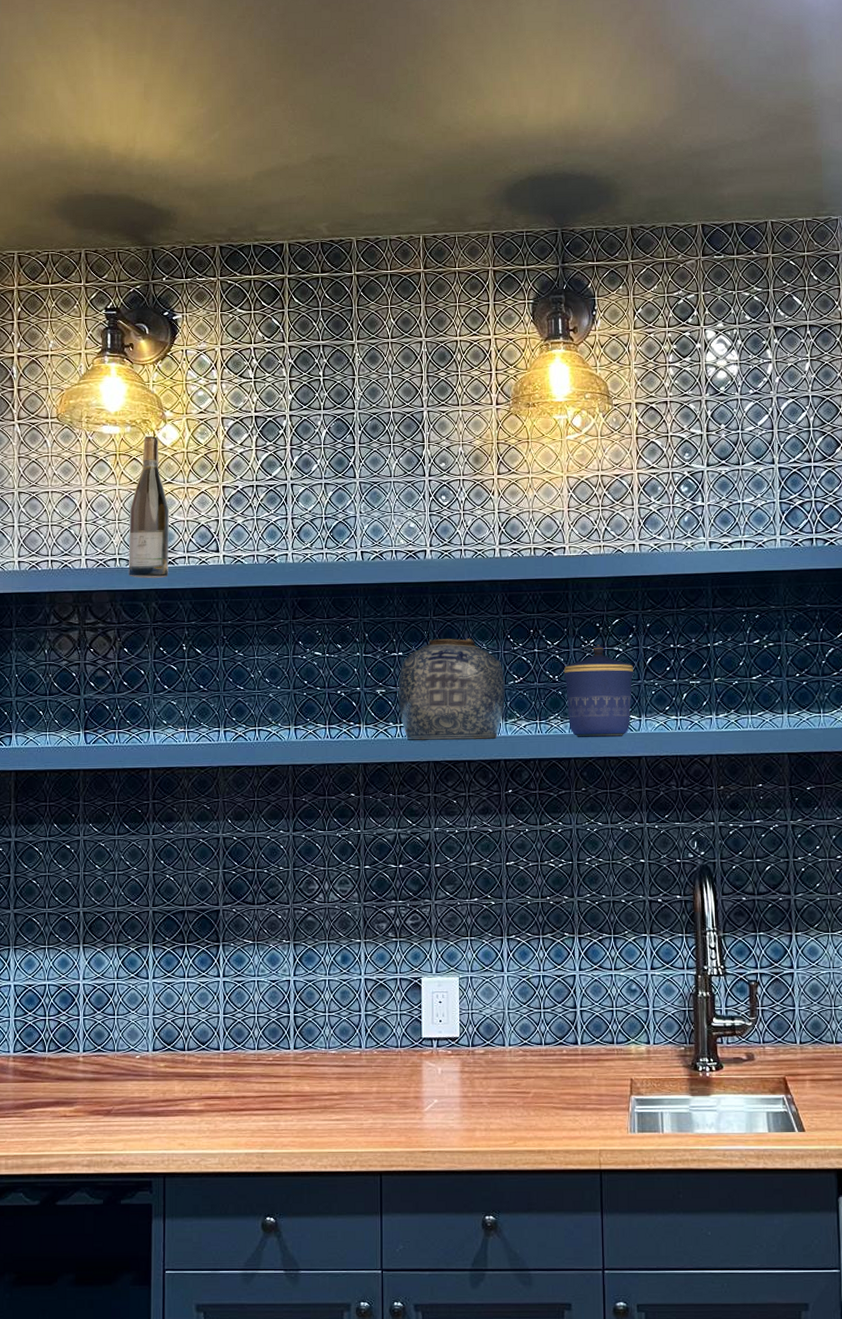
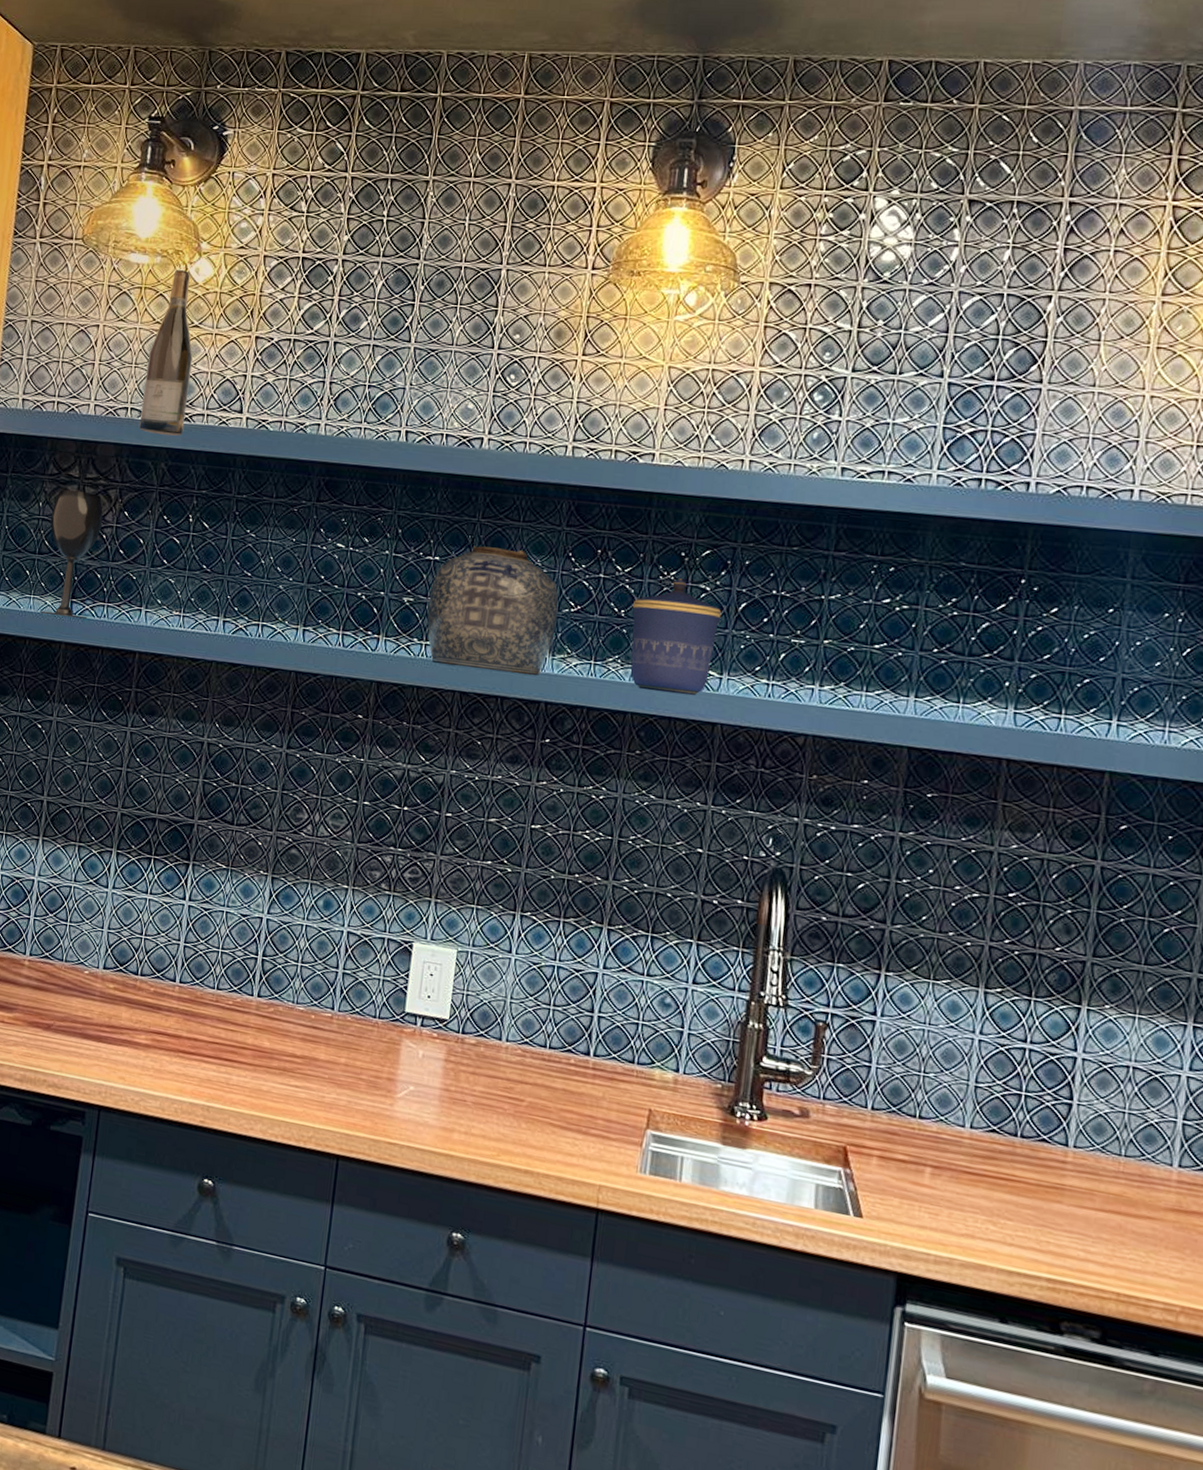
wine glass: none [57,635,105,748] -> present [40,490,103,620]

